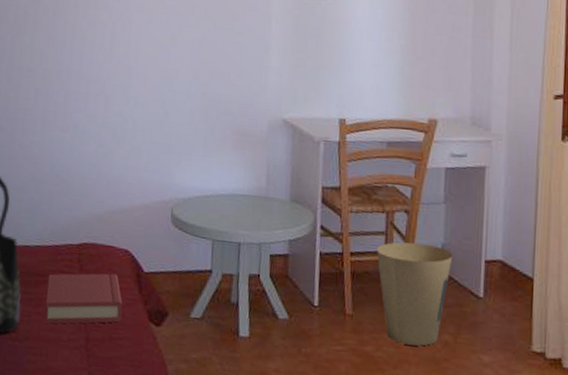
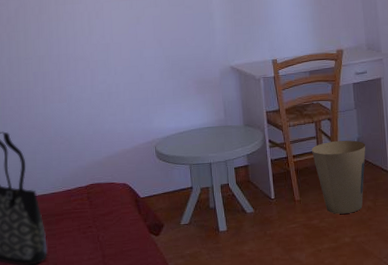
hardback book: present [45,273,123,324] -> none [65,203,128,250]

